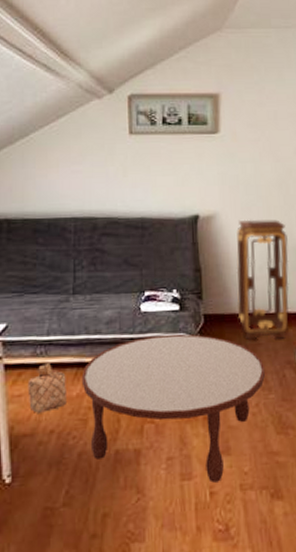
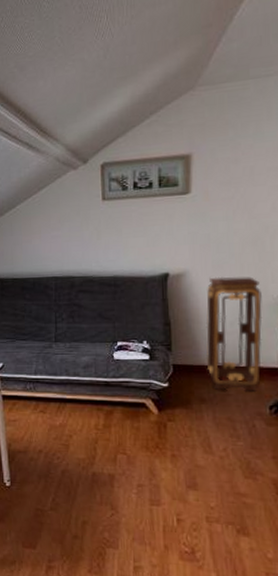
basket: present [27,363,66,413] -> none [20,397,51,436]
coffee table: present [81,334,266,483] -> none [63,380,235,512]

